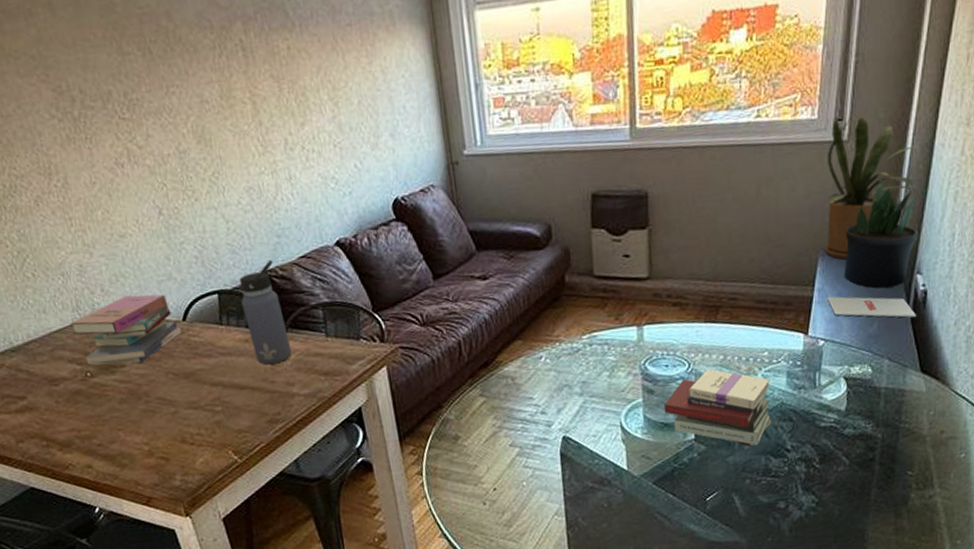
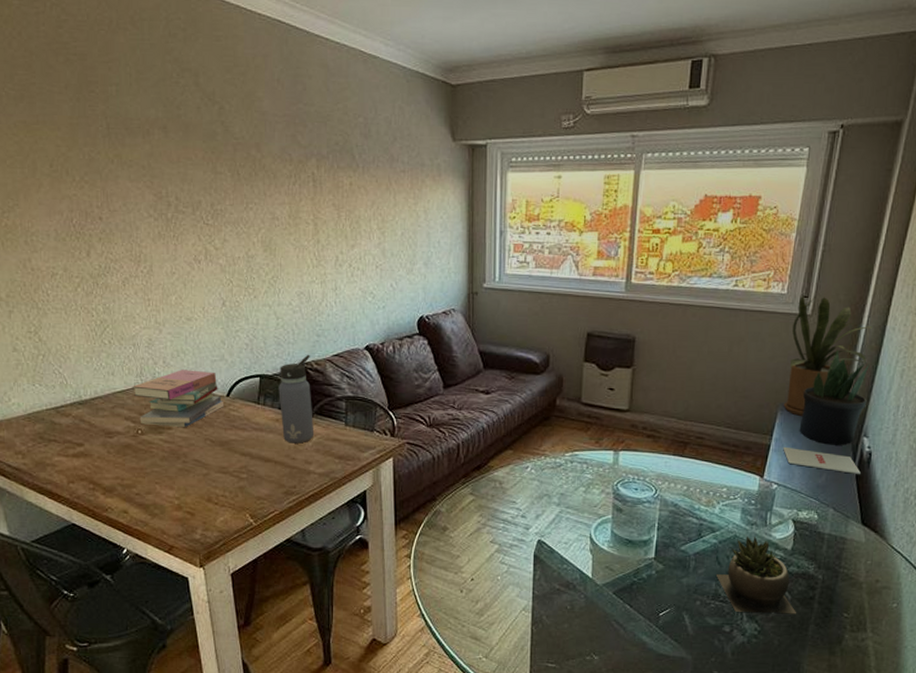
books: present [663,368,771,447] -> none [629,496,726,572]
succulent plant: none [765,400,856,485] -> present [717,534,796,614]

